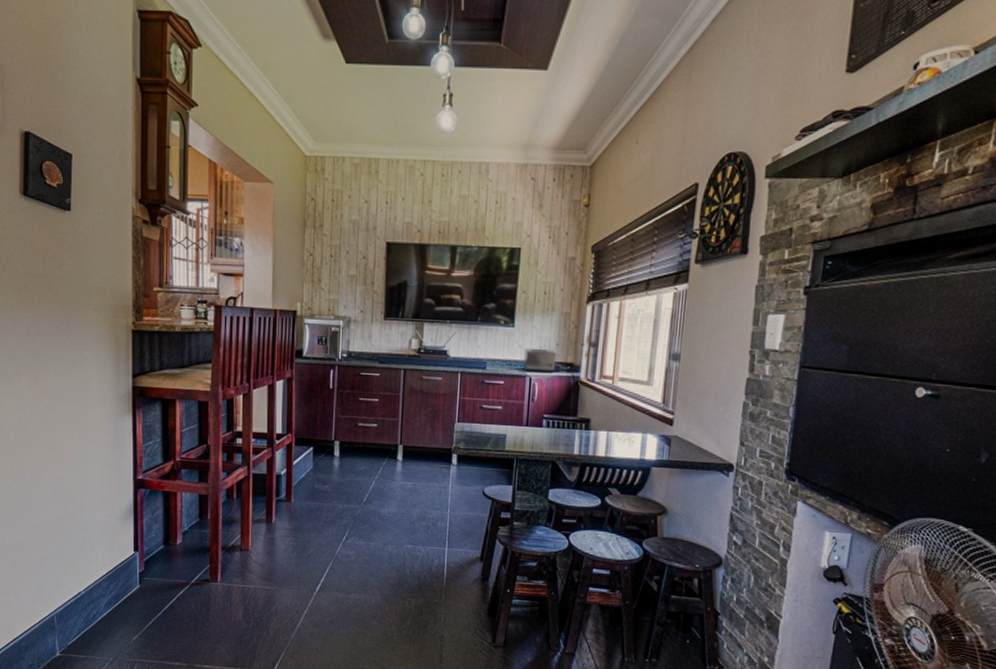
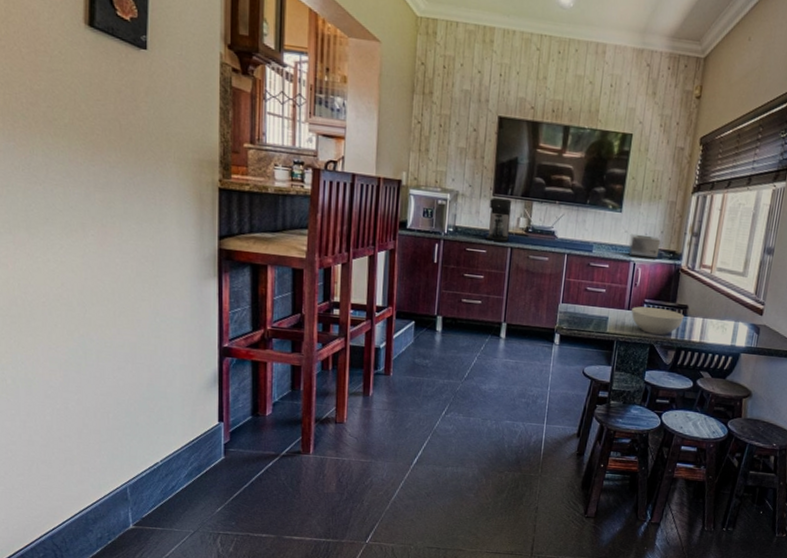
coffee maker: none [379,321,403,365] -> present [486,198,512,243]
bowl: none [529,422,587,451] -> present [631,306,685,335]

